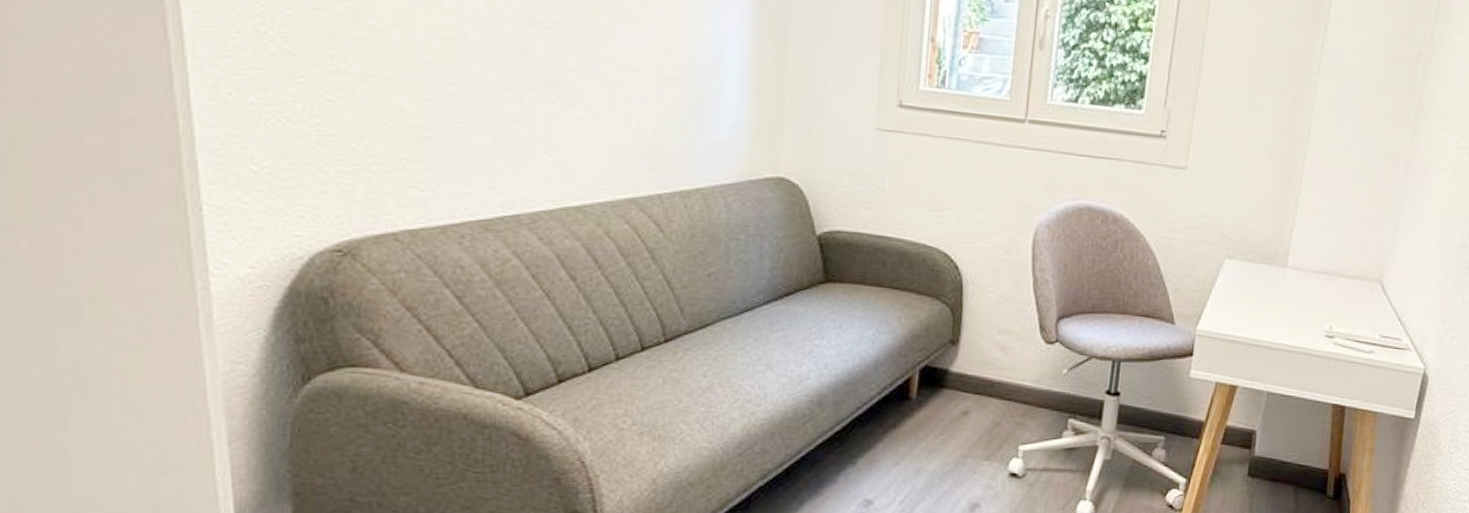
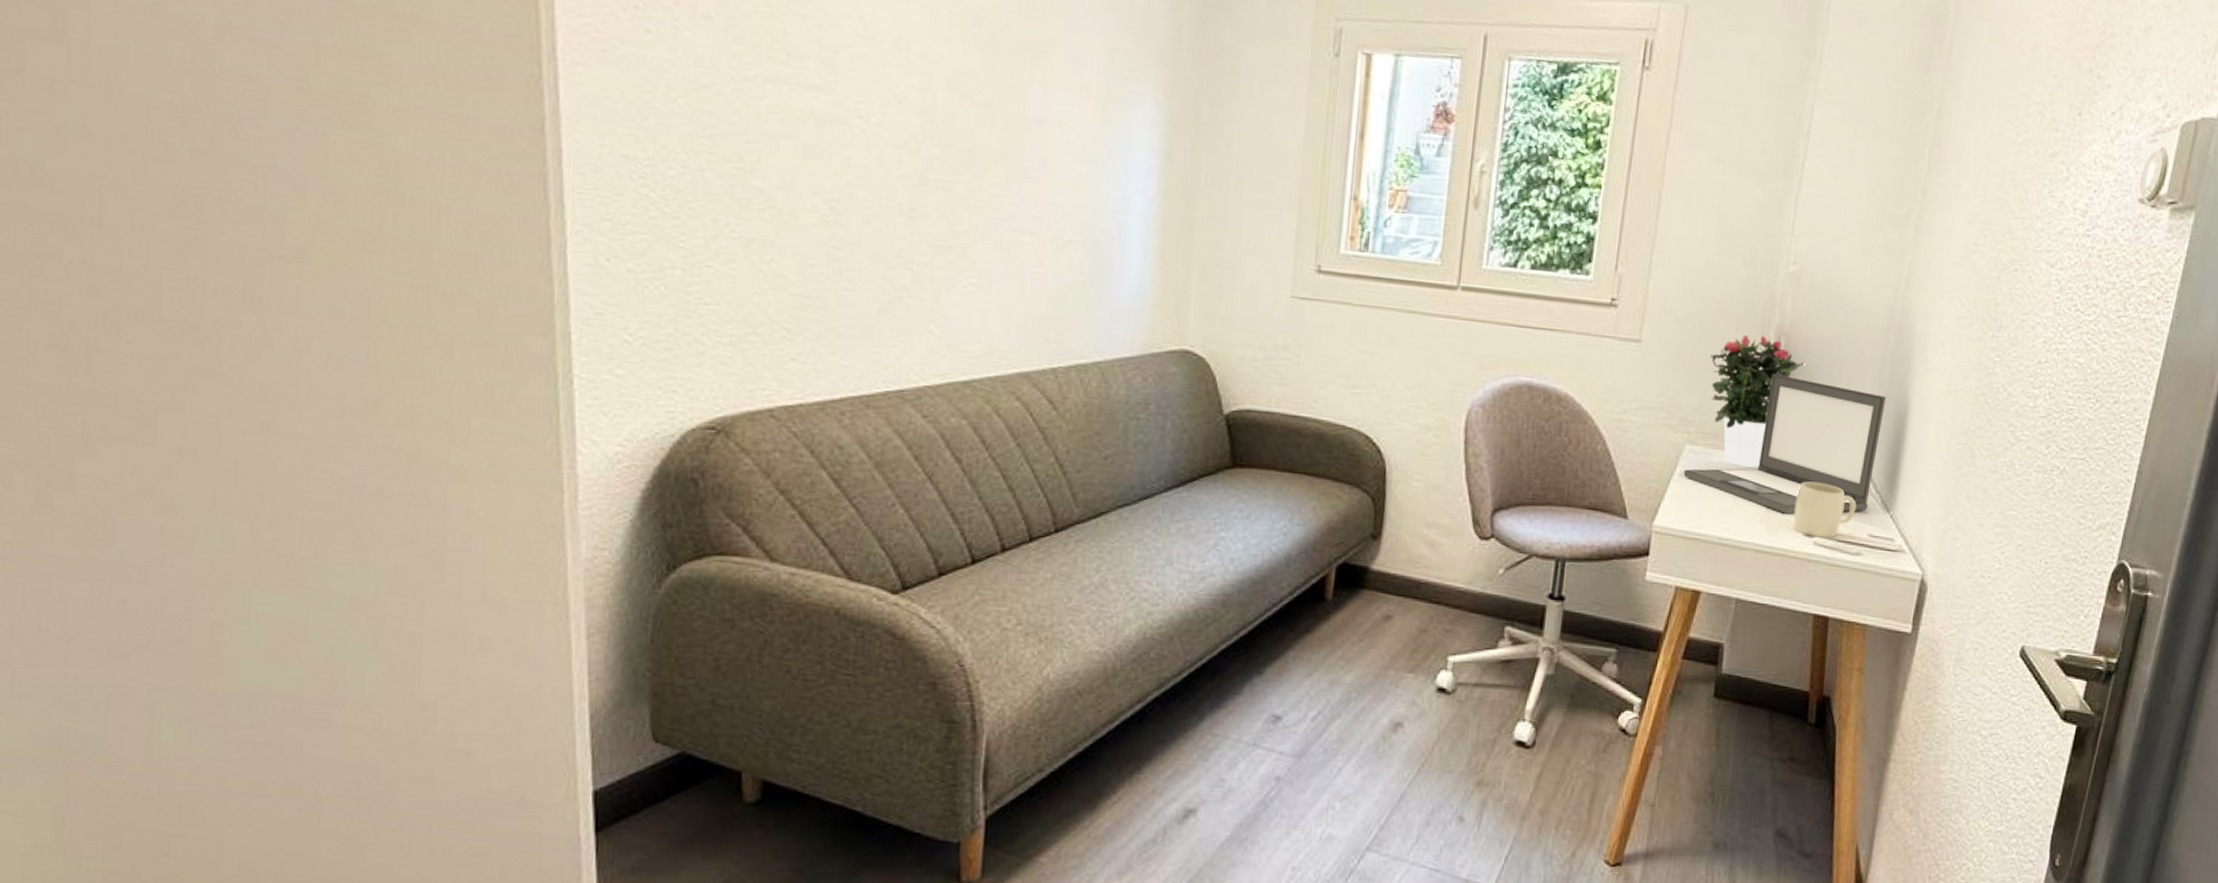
laptop: none [1223,196,1397,319] -> present [1683,373,1887,514]
potted flower: none [1247,163,1327,278] -> present [1711,335,1804,467]
mug: none [1316,290,1370,339] -> present [1793,481,1857,539]

